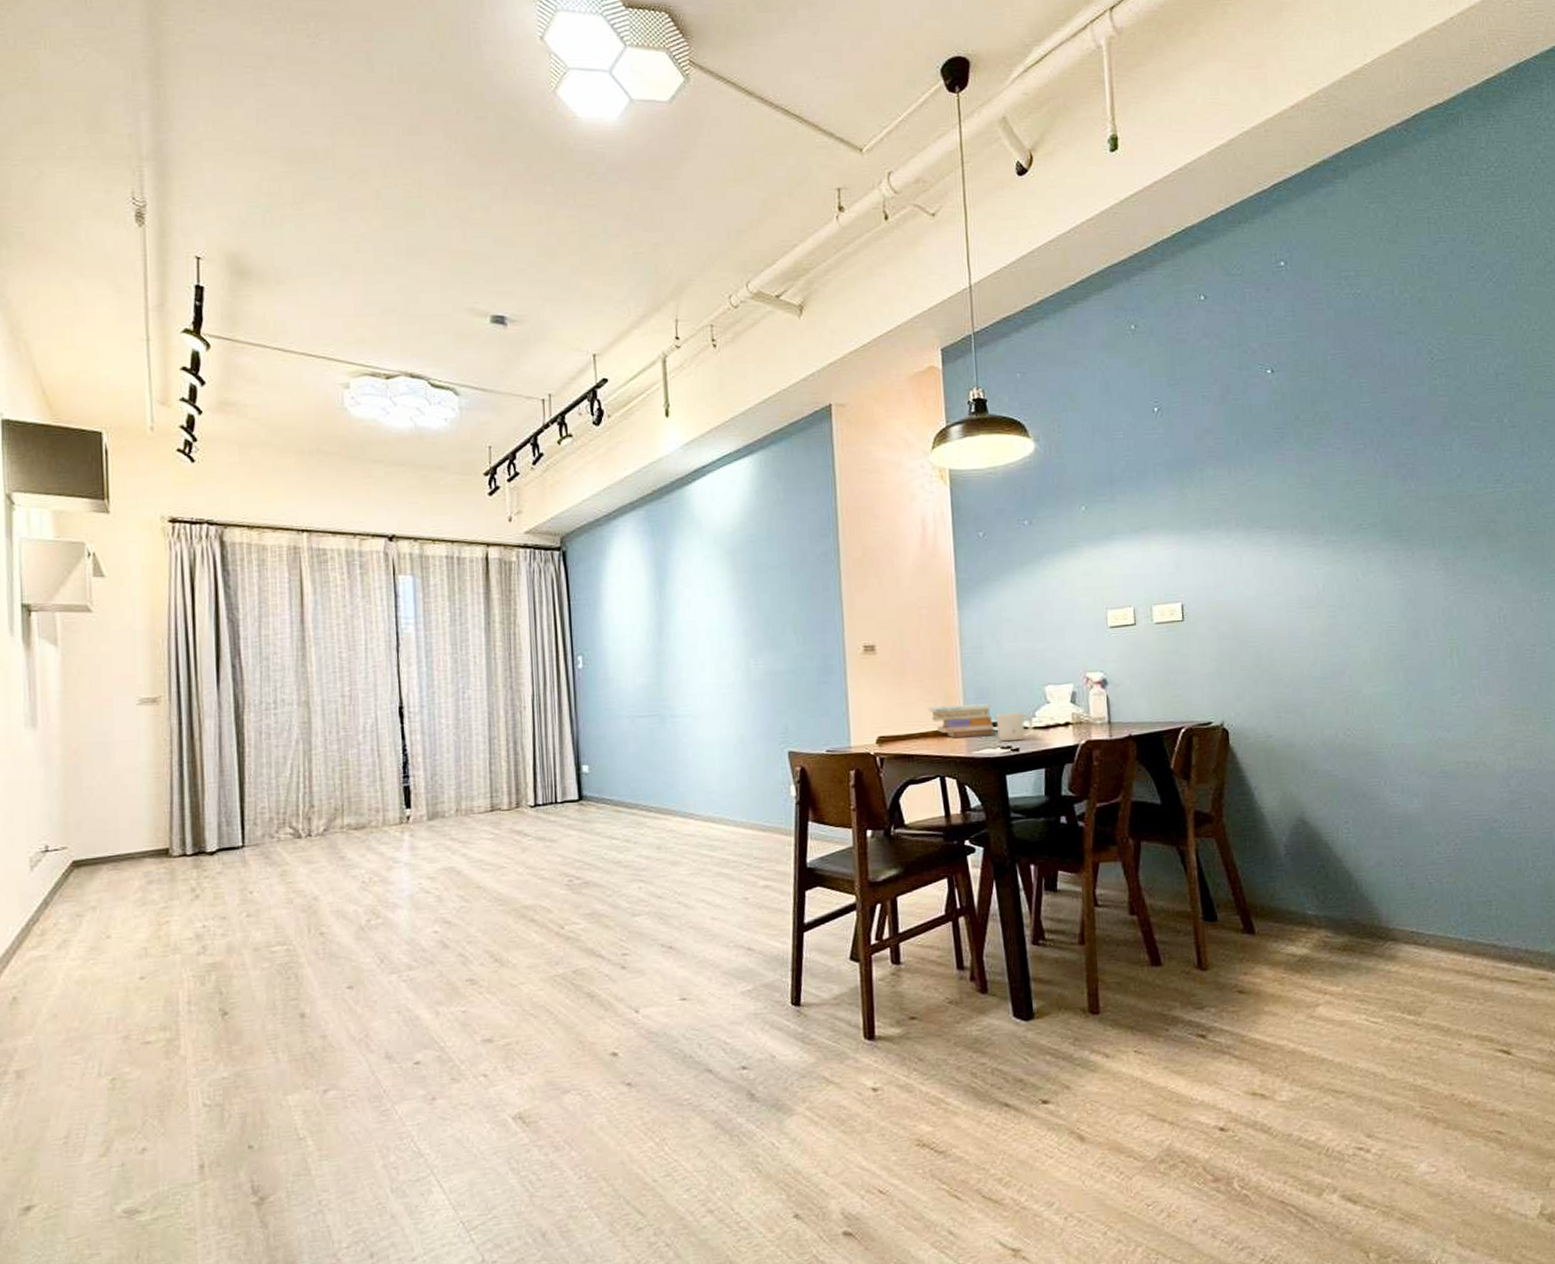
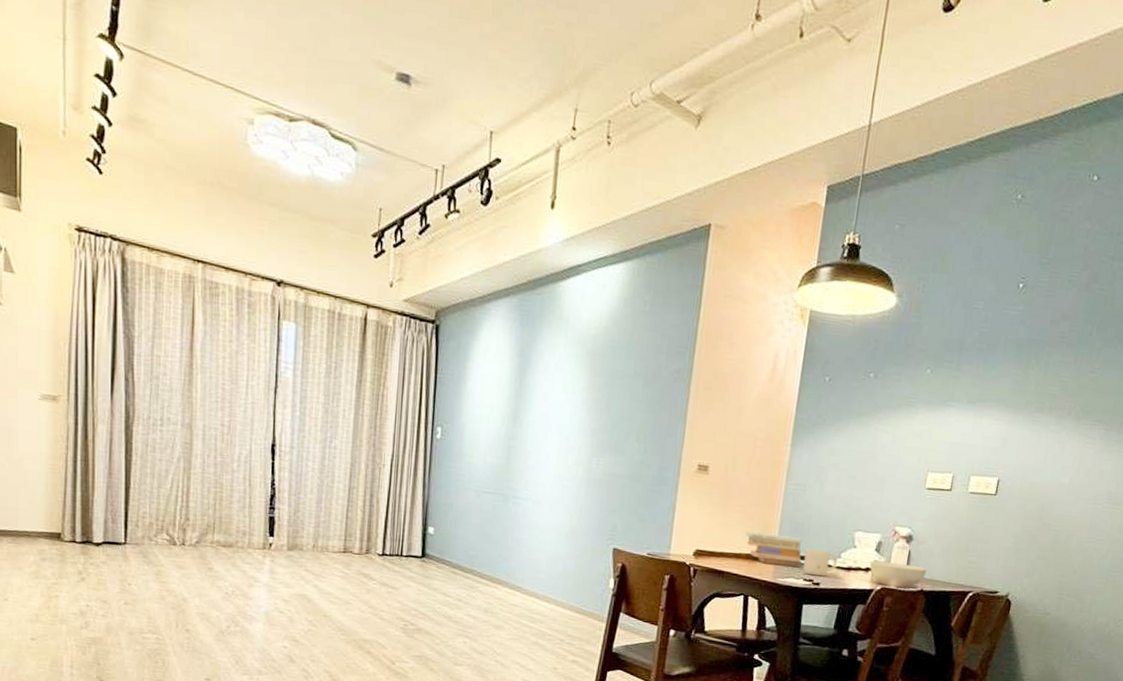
bowl: none [1068,710,1131,738] -> present [870,561,927,589]

